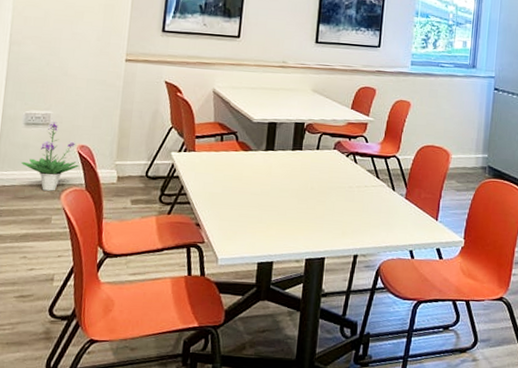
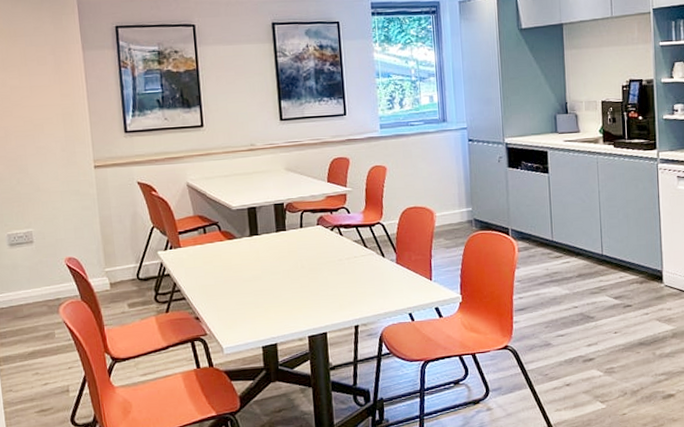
potted plant: present [20,122,79,191] -> none [13,239,70,307]

